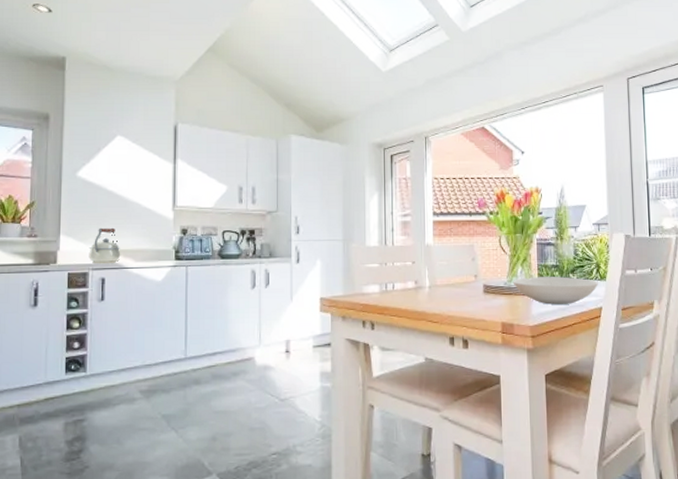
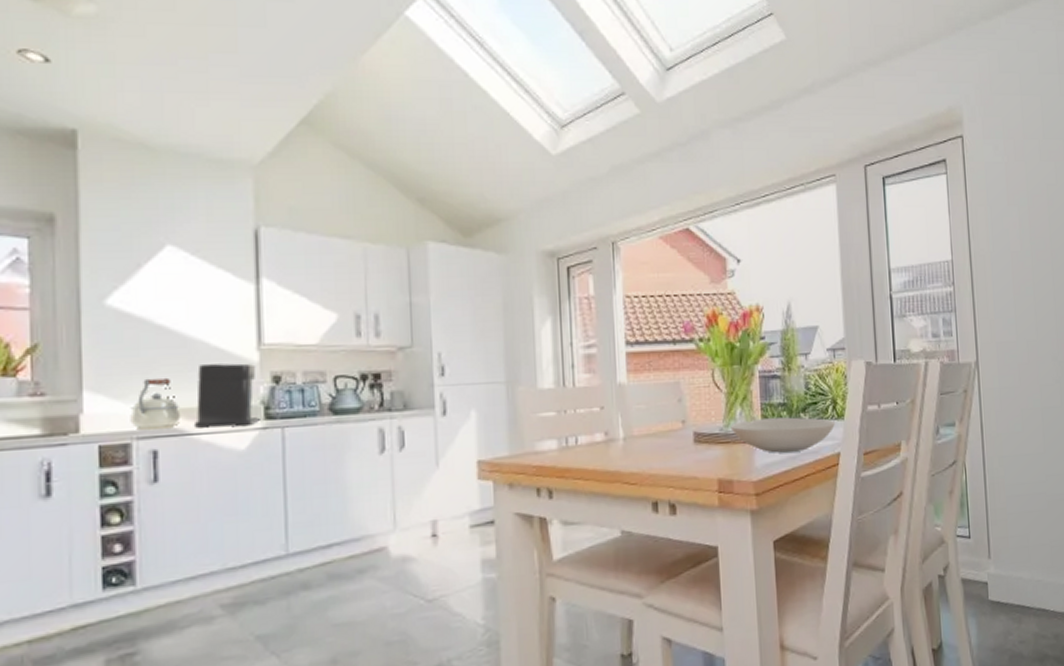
coffee maker: none [128,219,171,265] -> present [193,363,258,430]

